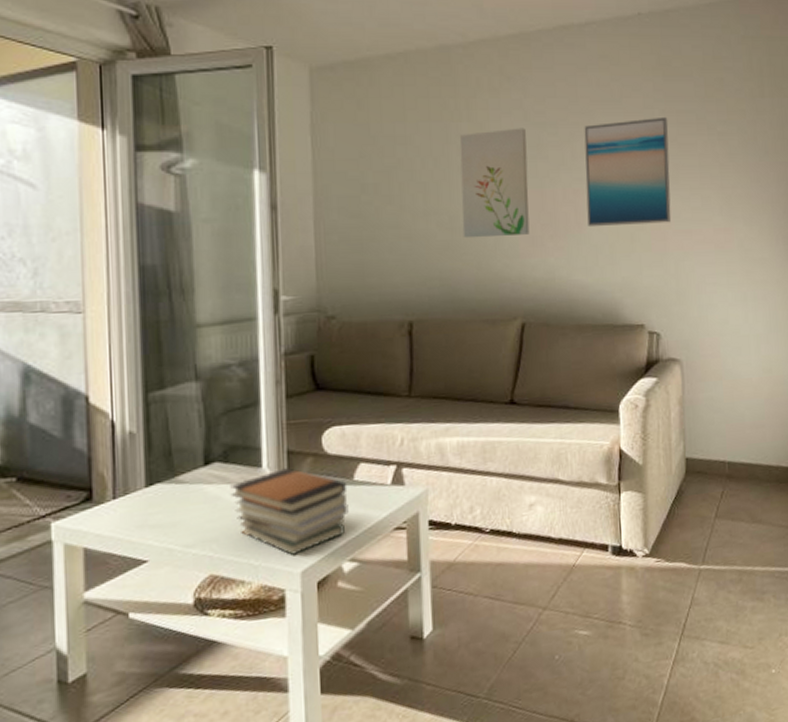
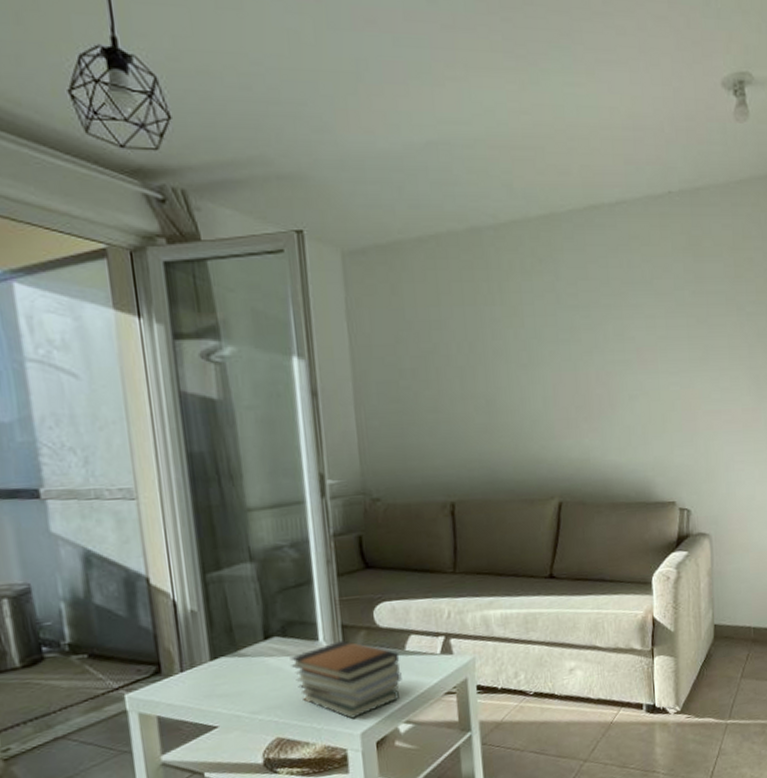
wall art: present [459,128,530,239] -> none [493,311,565,422]
wall art: present [584,116,672,228] -> none [616,297,702,409]

